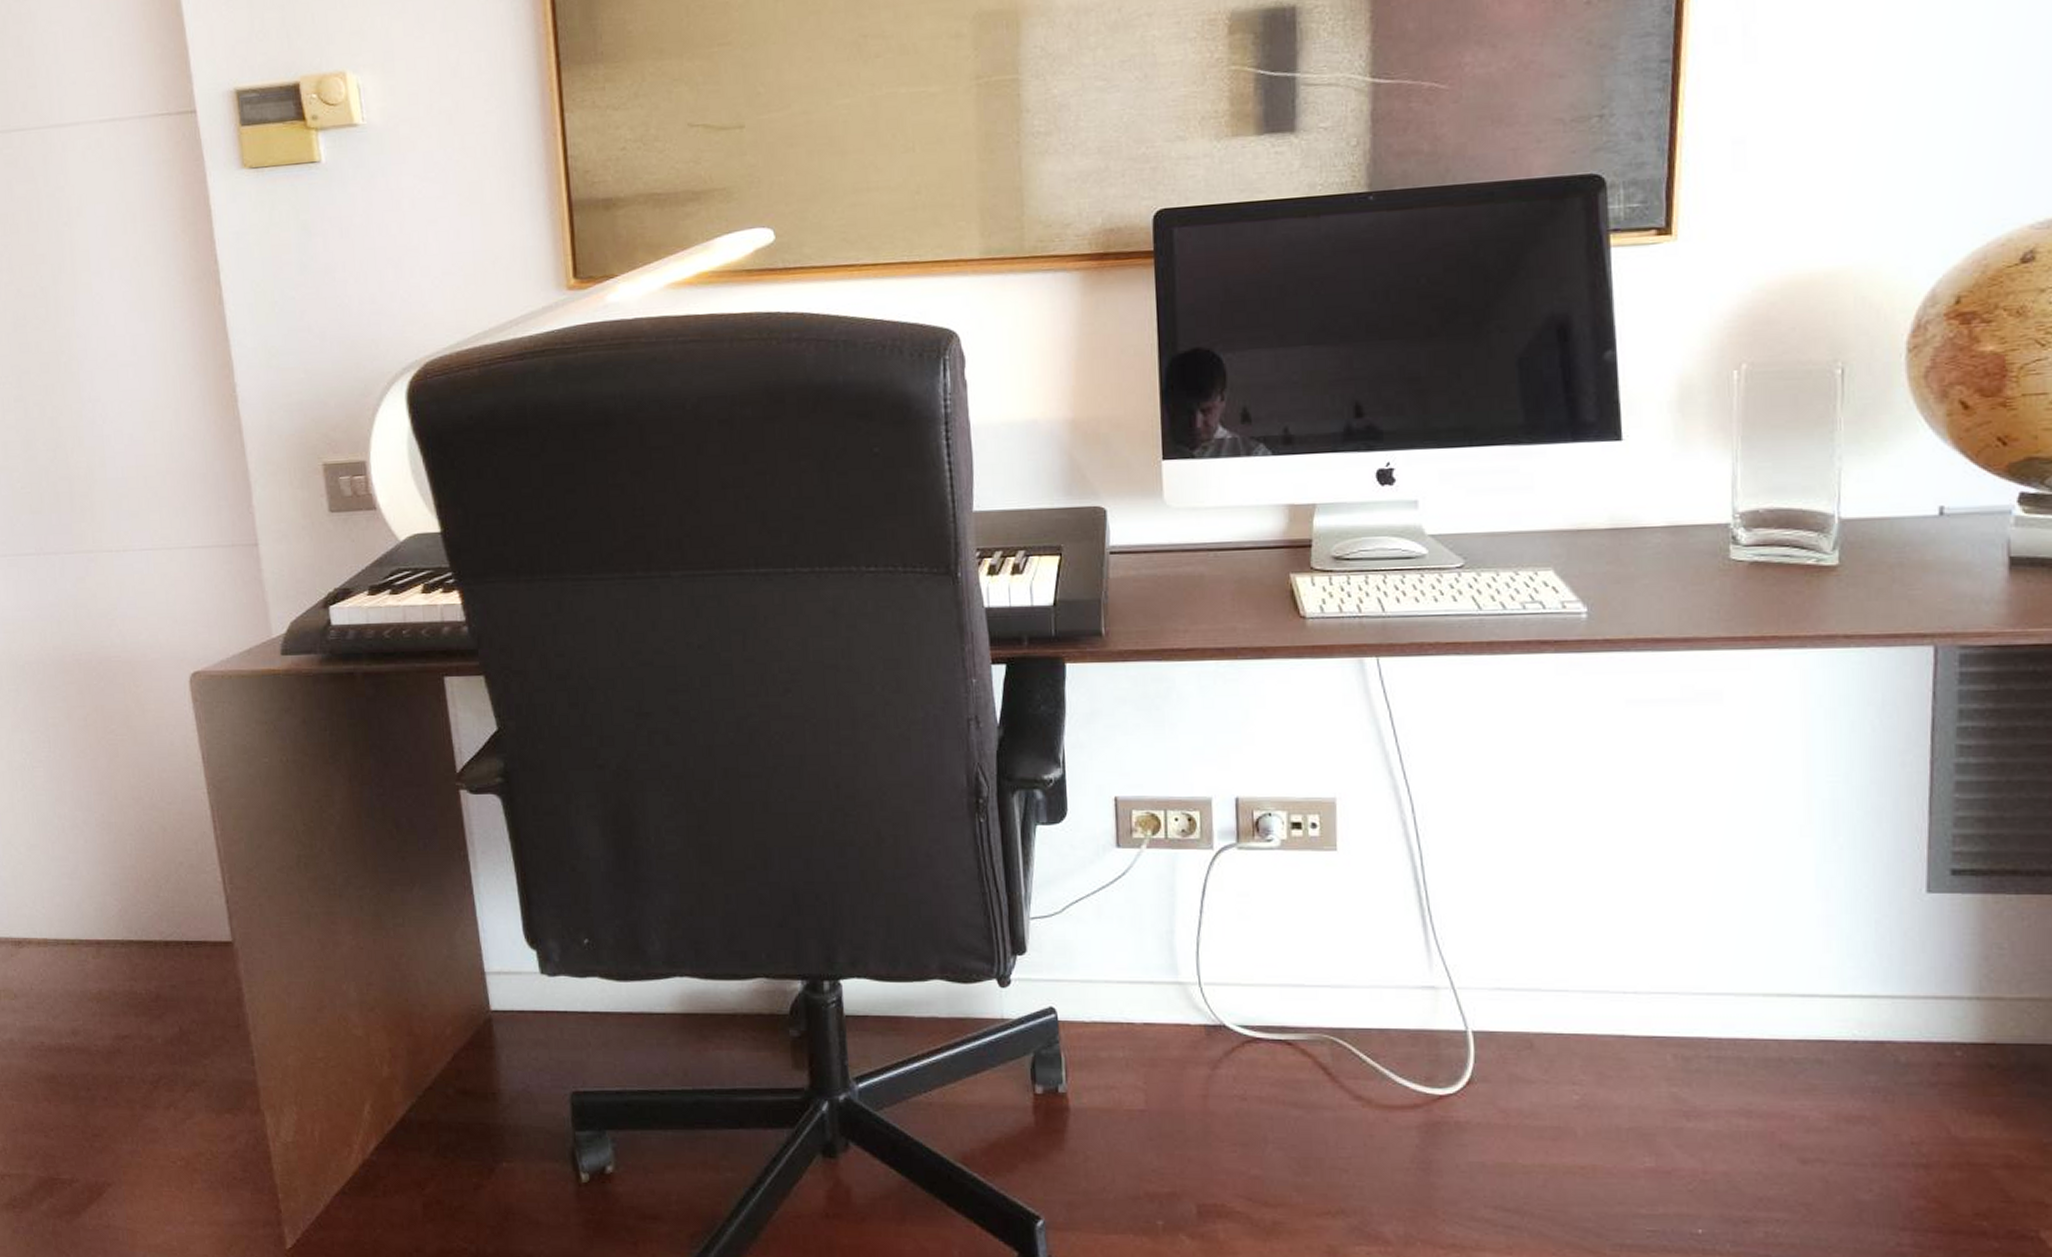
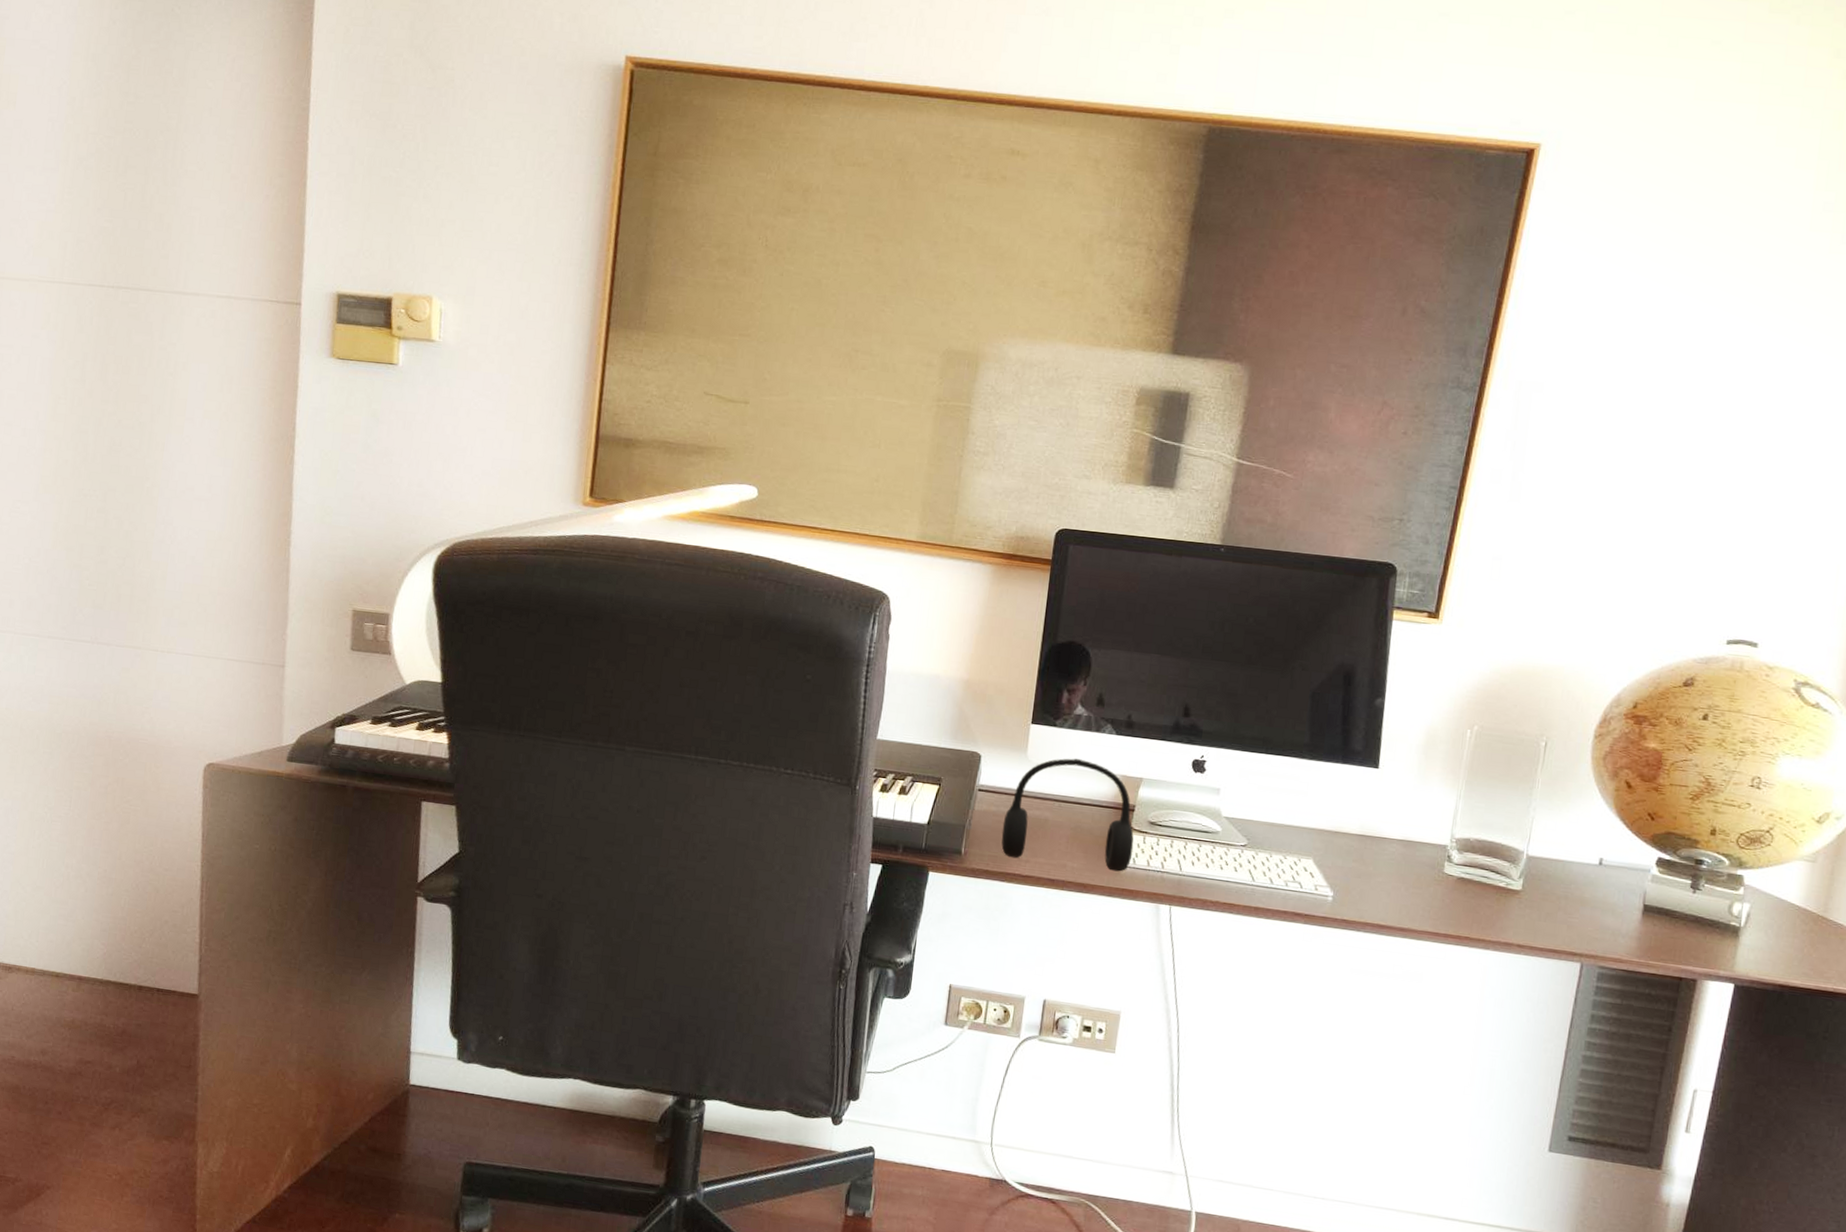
headphones: none [1147,493,1319,629] -> present [1001,758,1134,872]

